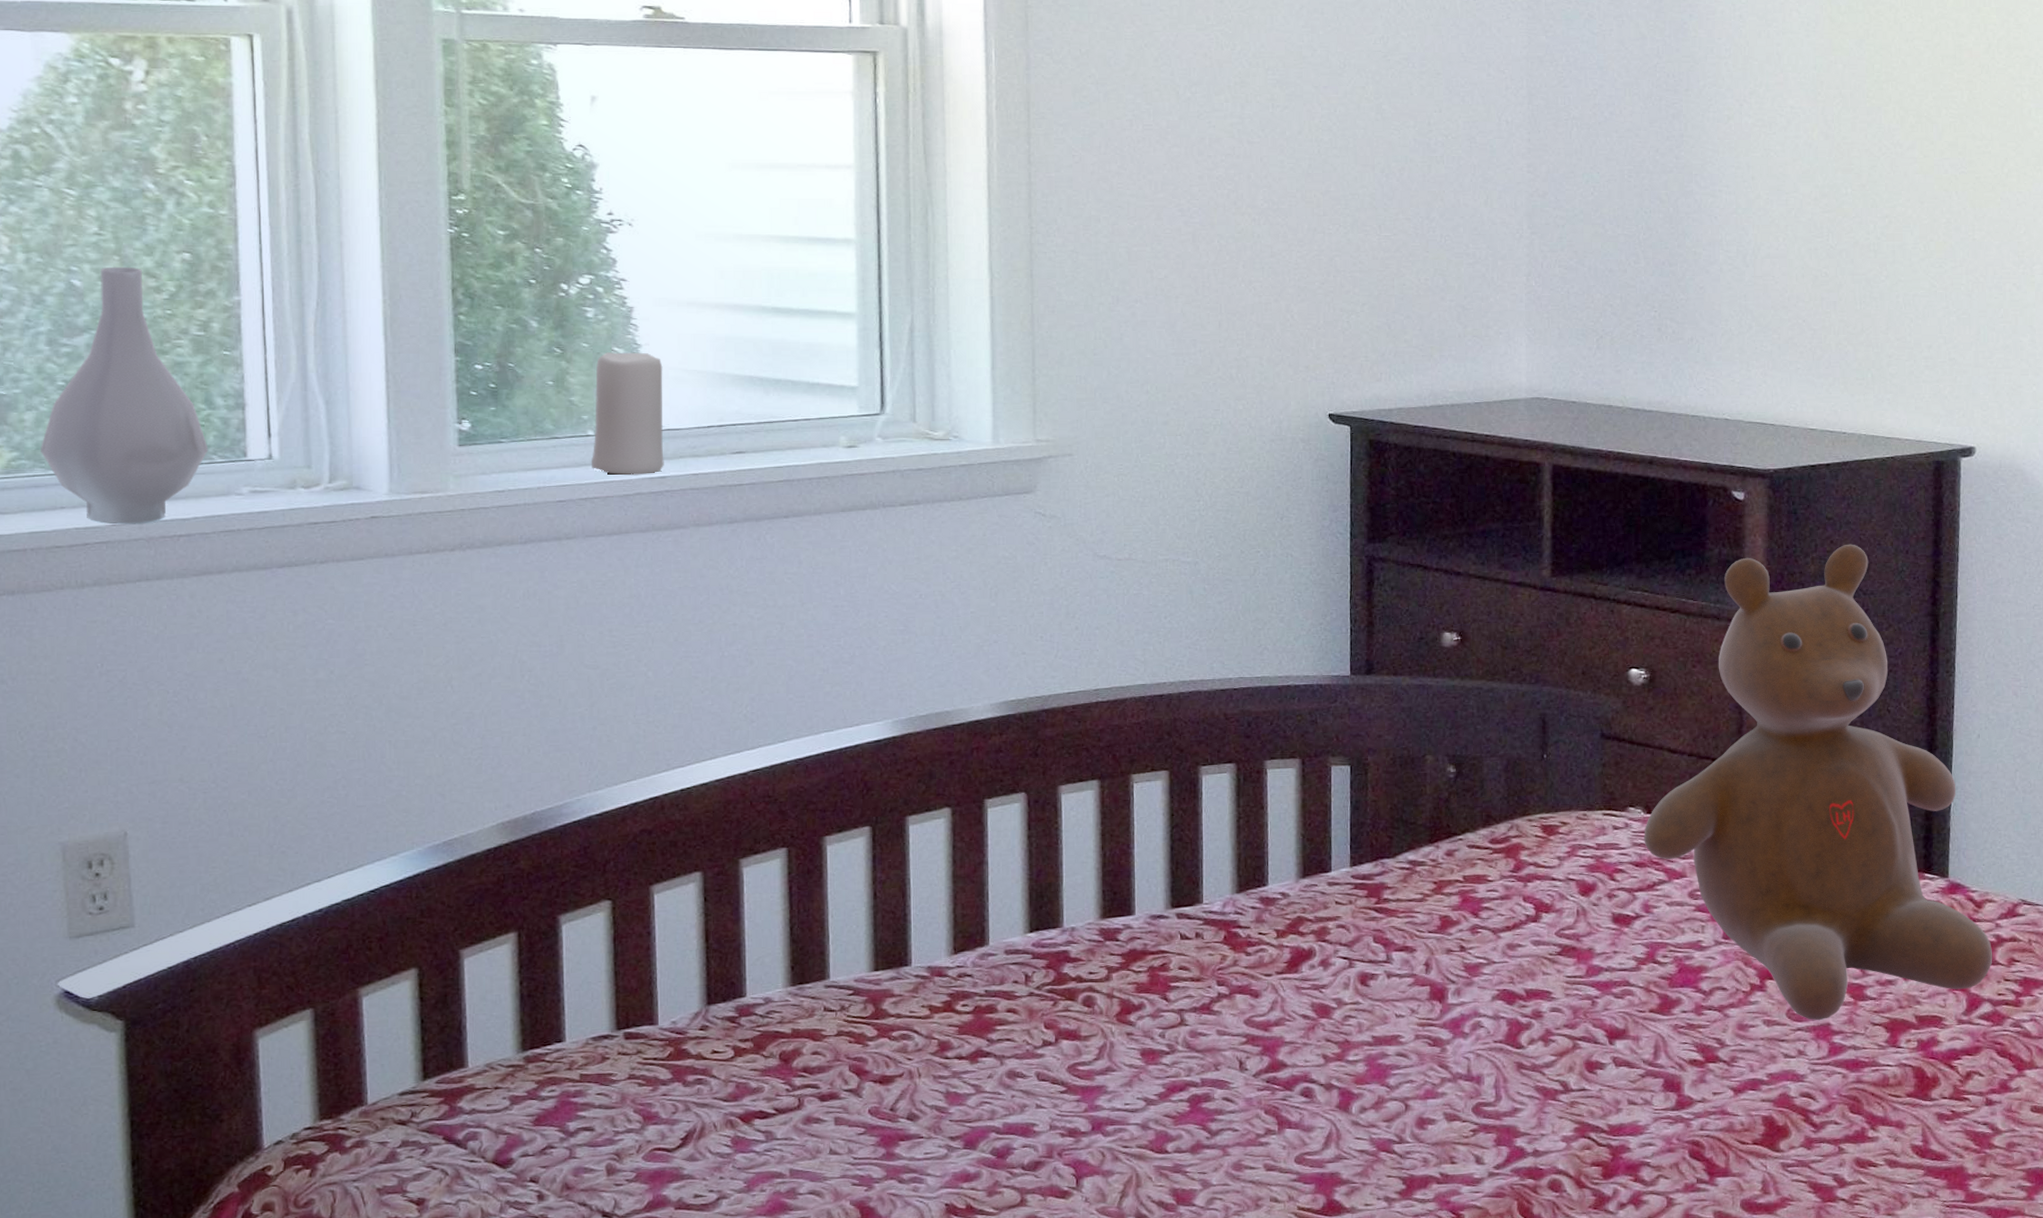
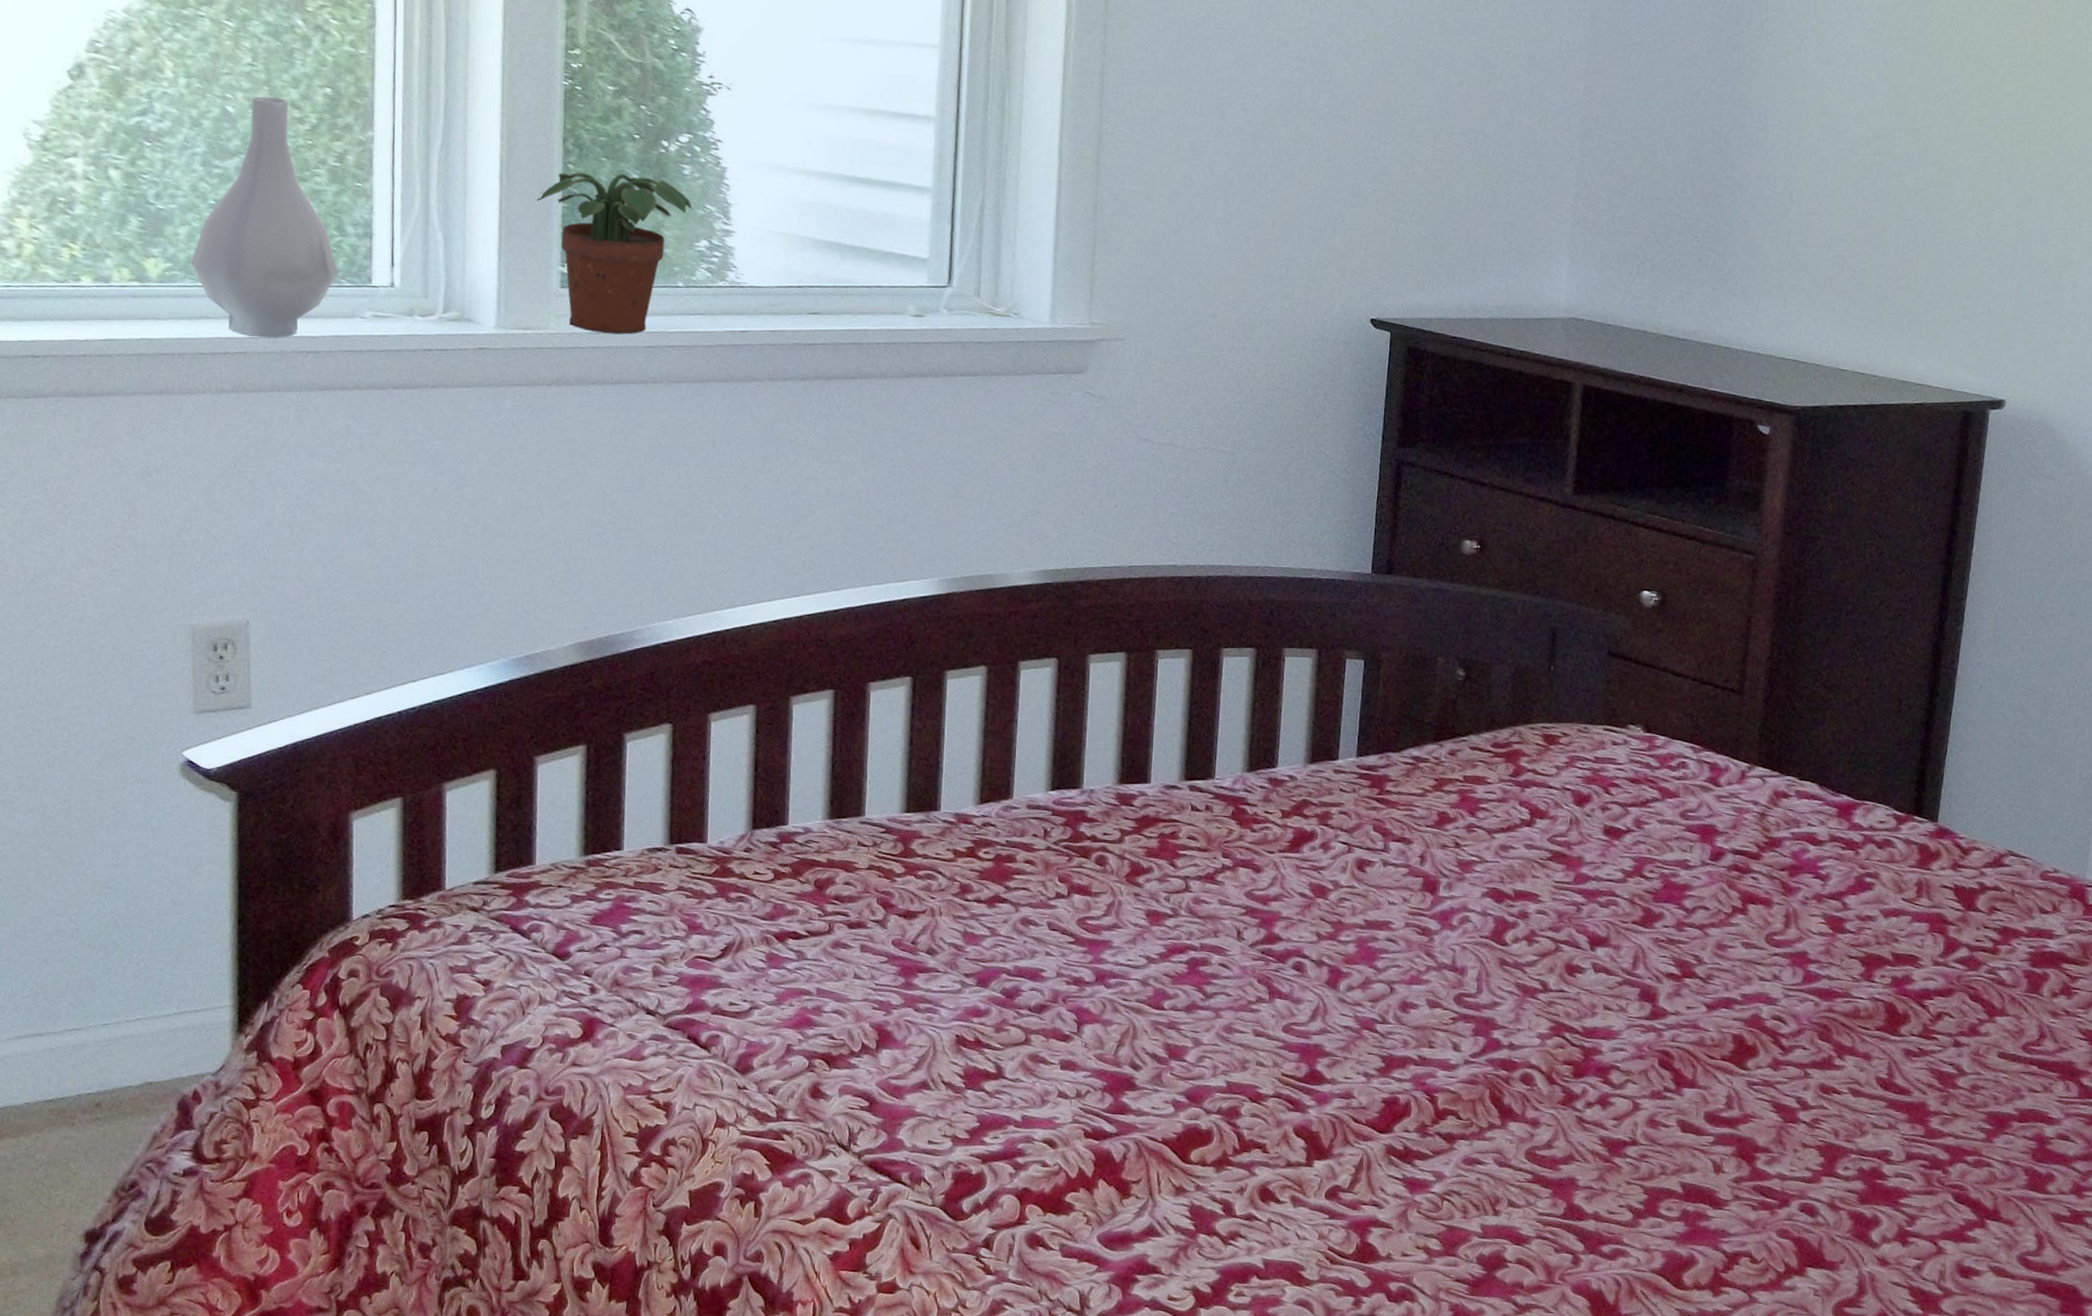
potted plant: none [426,321,599,491] -> present [536,172,692,335]
candle: present [592,352,664,476] -> none [679,209,750,328]
stuffed bear: present [1644,544,1993,1021] -> none [1641,486,1975,948]

